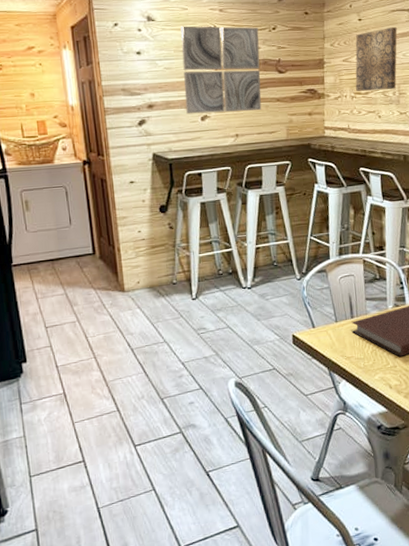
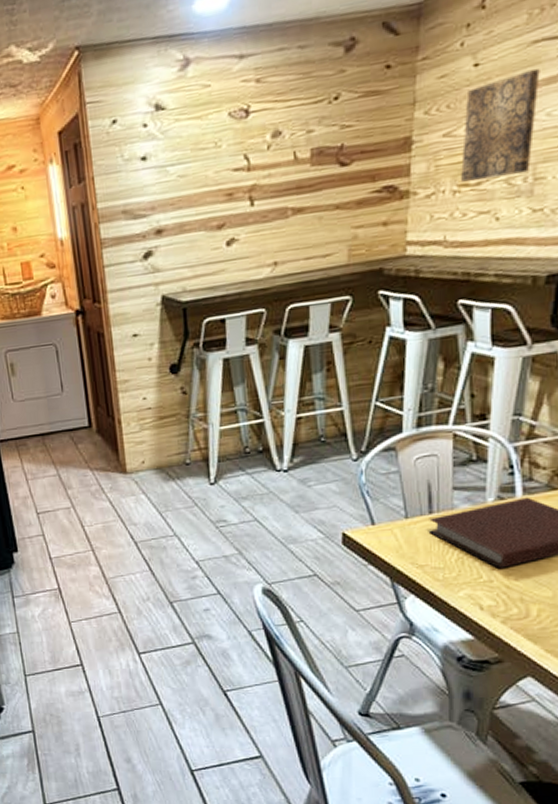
wall art: present [180,26,262,114] -> none [200,99,313,239]

